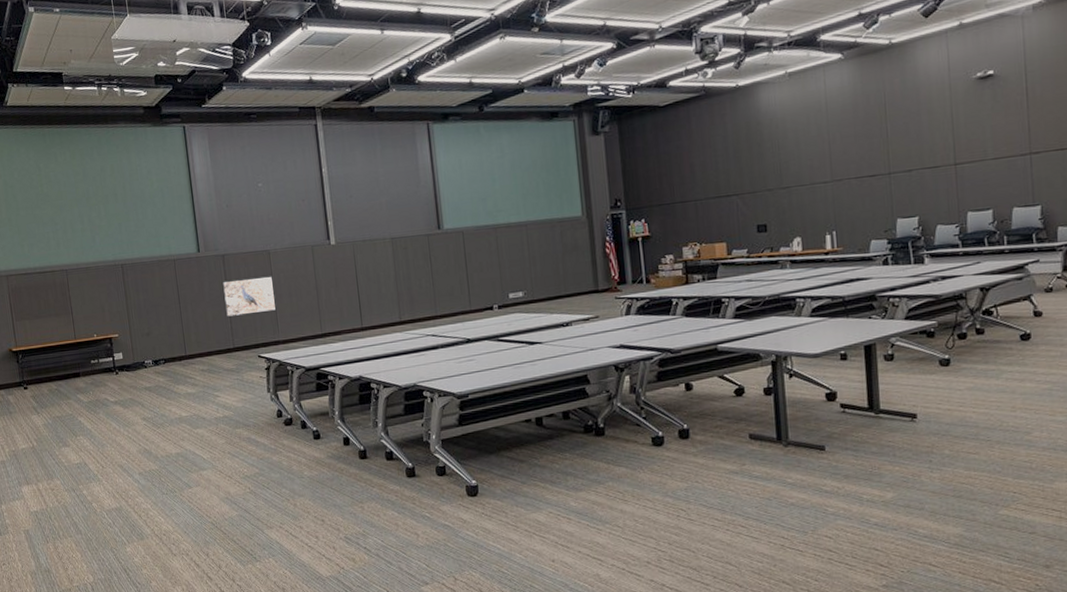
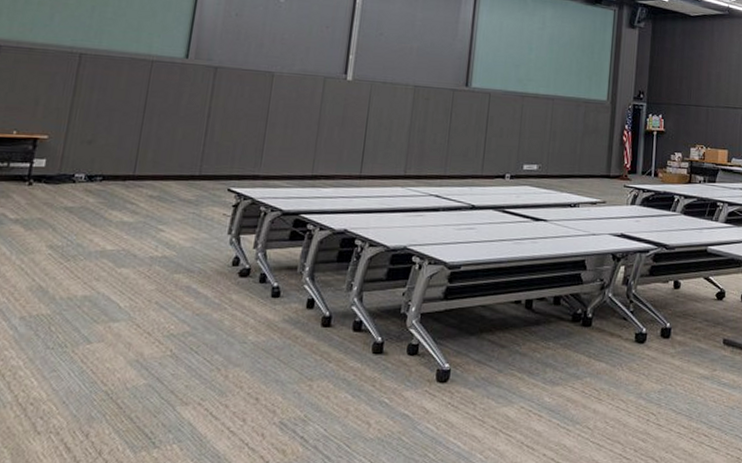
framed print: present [222,276,277,318] -> none [199,96,271,141]

